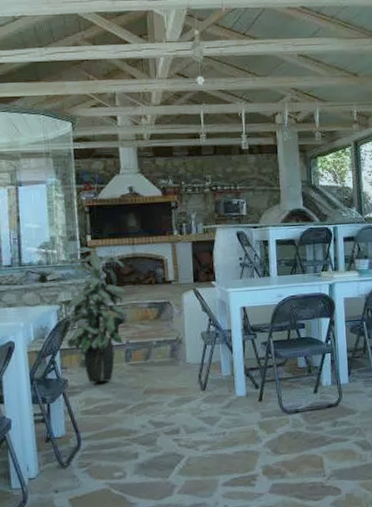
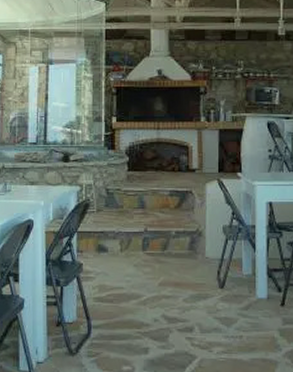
indoor plant: present [59,246,128,383] -> none [80,128,148,269]

